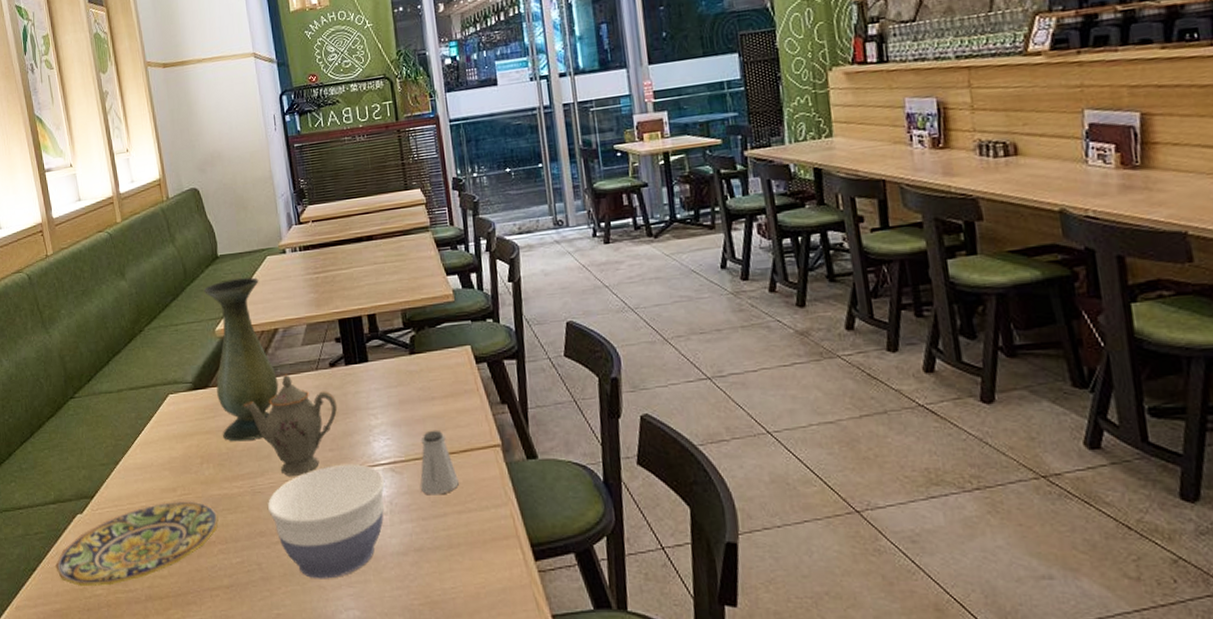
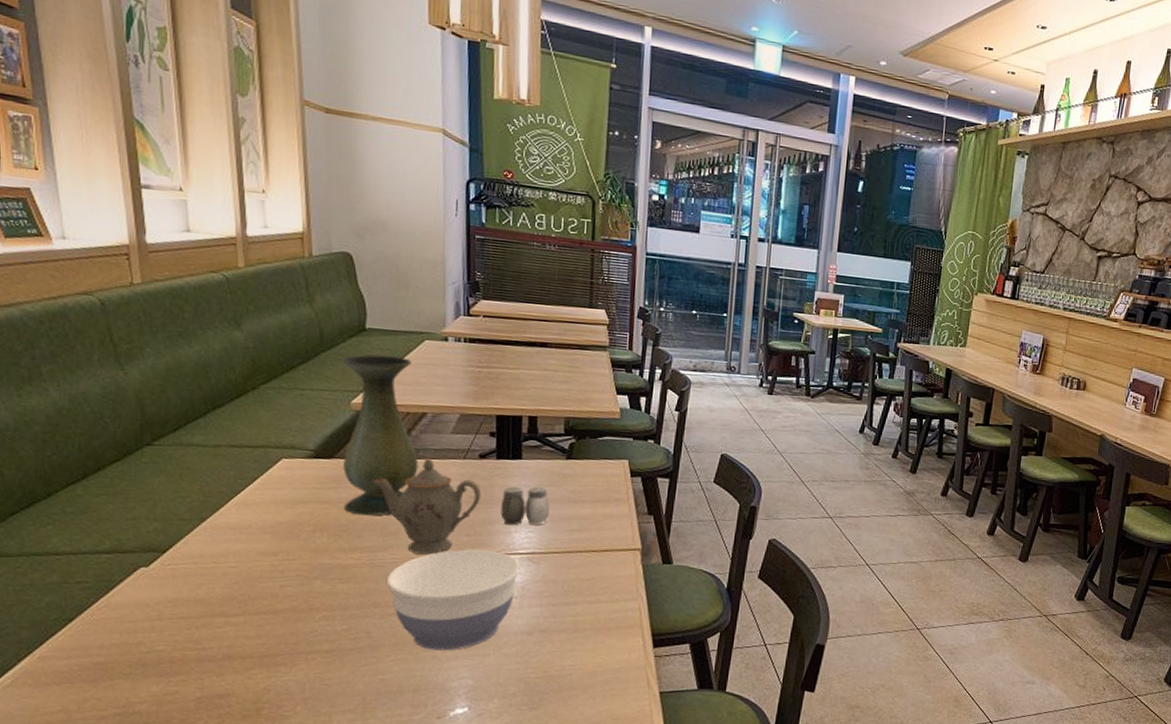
plate: present [55,501,219,586] -> none [102,565,328,642]
salt and pepper shaker: none [356,388,403,435] -> present [501,486,550,526]
saltshaker: present [420,429,459,495] -> none [555,529,595,586]

